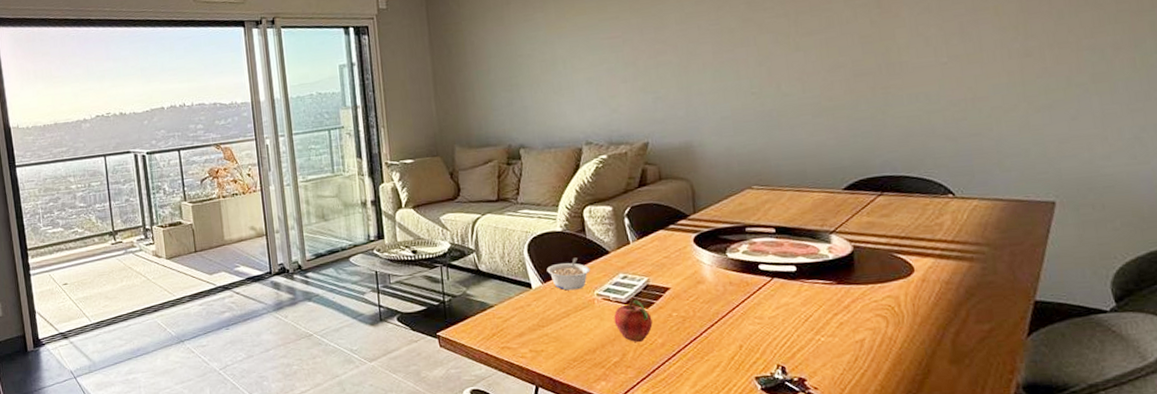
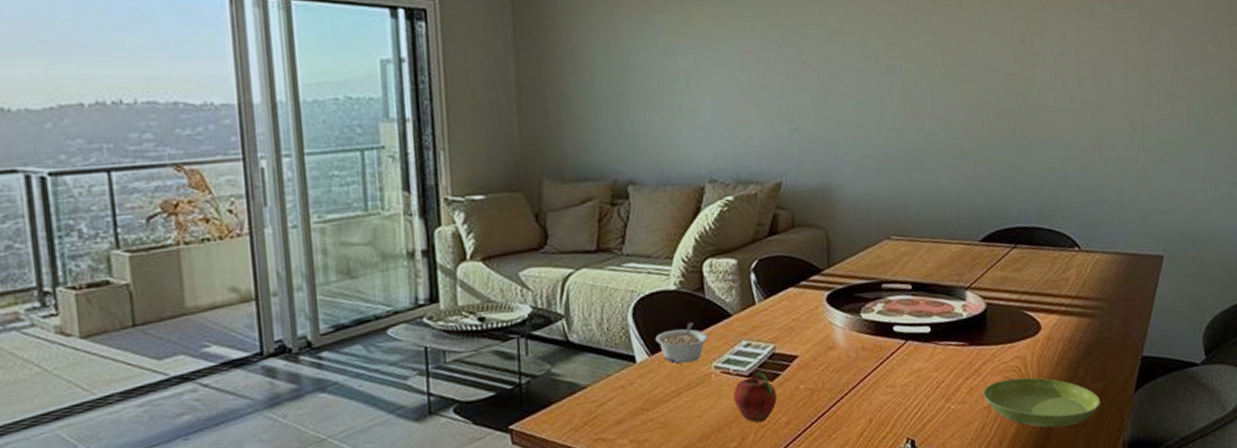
saucer: none [853,316,987,365] -> present [982,377,1100,428]

